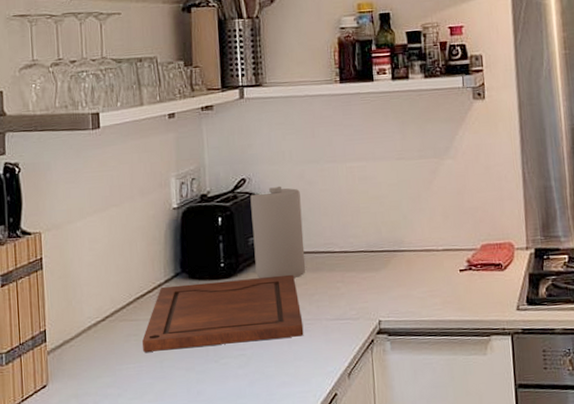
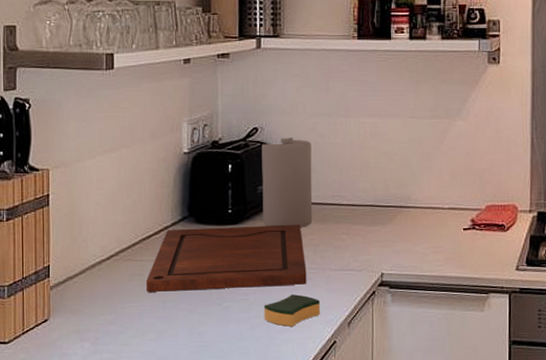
sponge: none [261,347,319,381] -> present [264,294,320,326]

